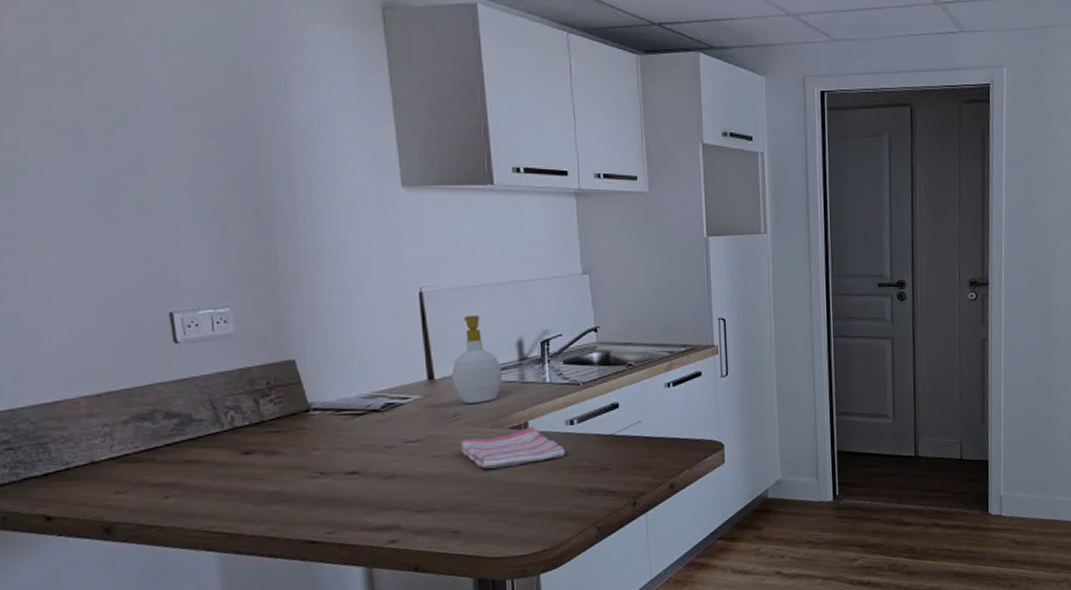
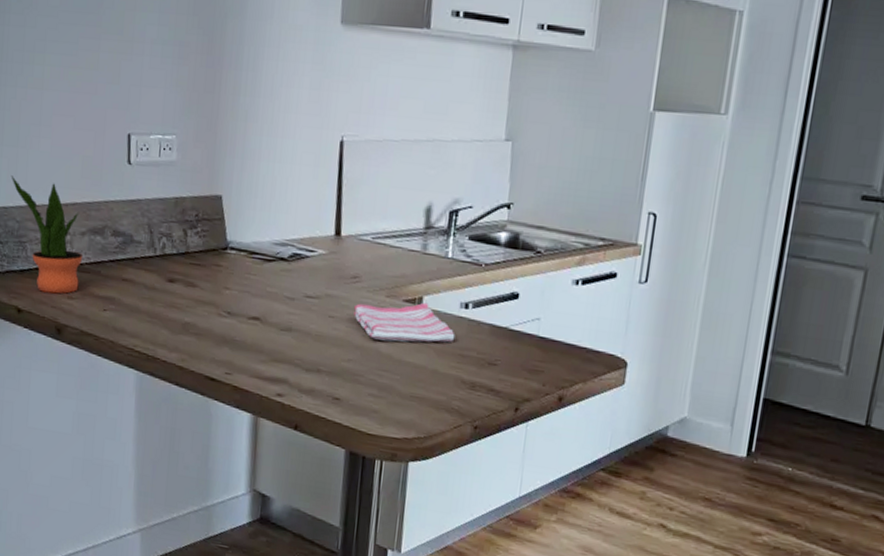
potted plant: none [15,374,130,493] -> present [11,175,83,294]
soap bottle: present [451,315,502,405] -> none [357,171,407,269]

